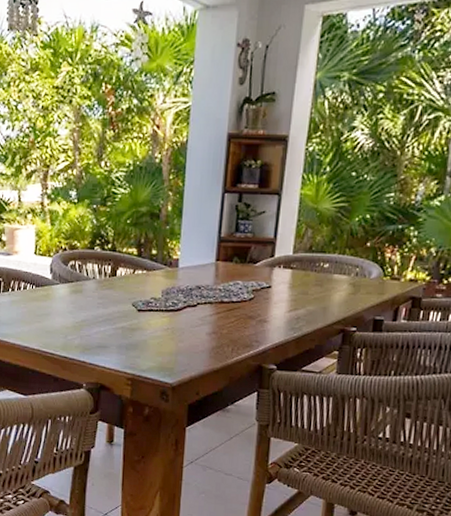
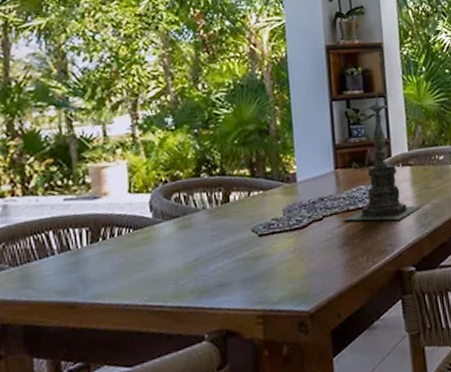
candle holder: none [217,183,294,319] -> present [344,87,421,221]

